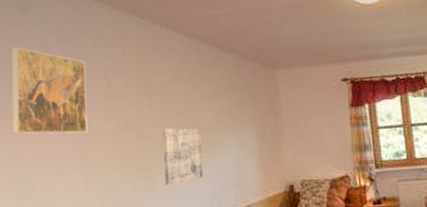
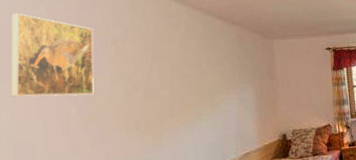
wall art: present [162,128,203,186] -> none [170,89,208,140]

